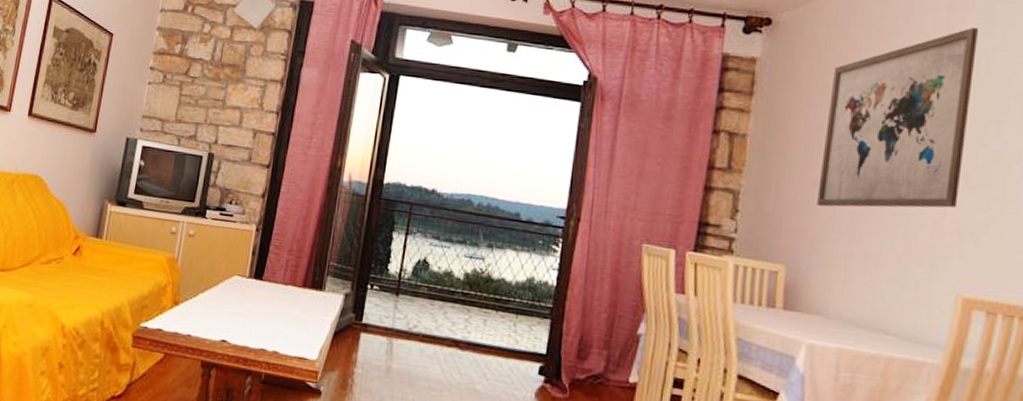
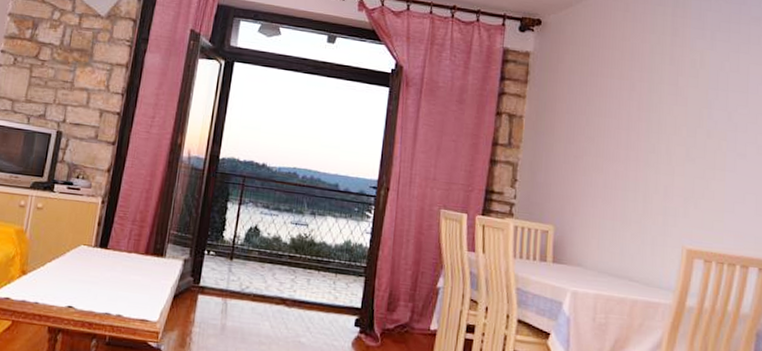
wall art: present [817,28,978,208] -> none [577,31,694,177]

